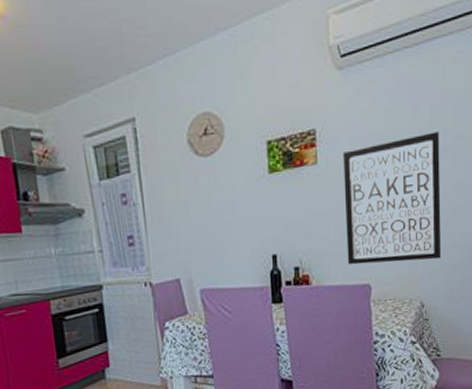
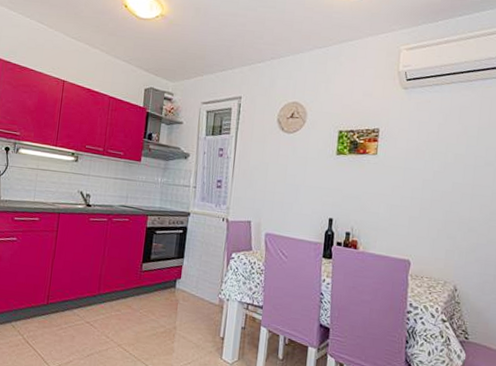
wall art: present [343,132,442,265] -> none [392,148,484,253]

